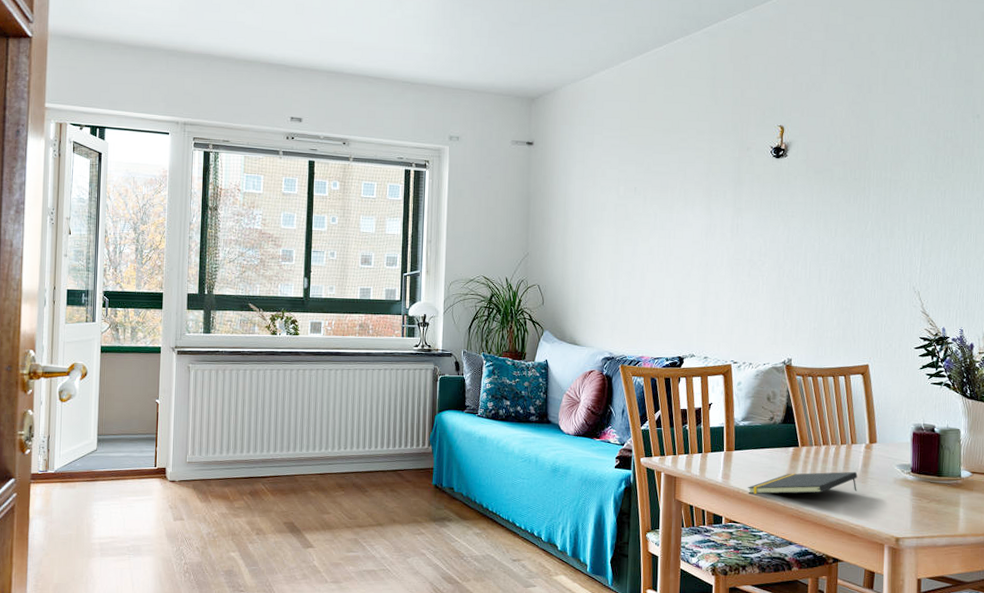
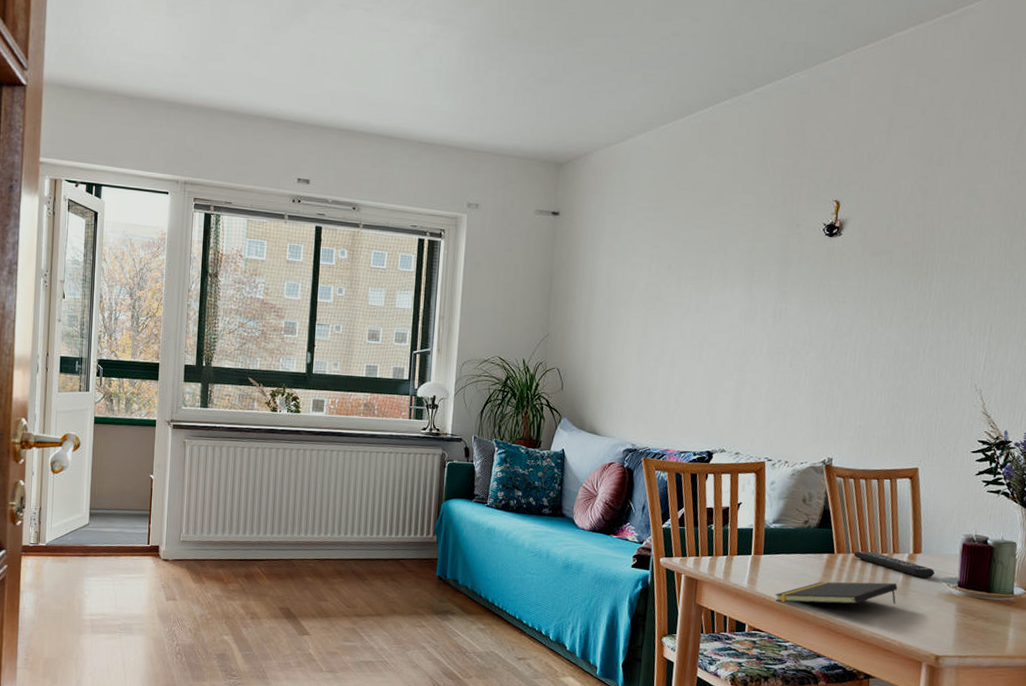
remote control: none [816,443,889,466] -> present [853,551,935,579]

